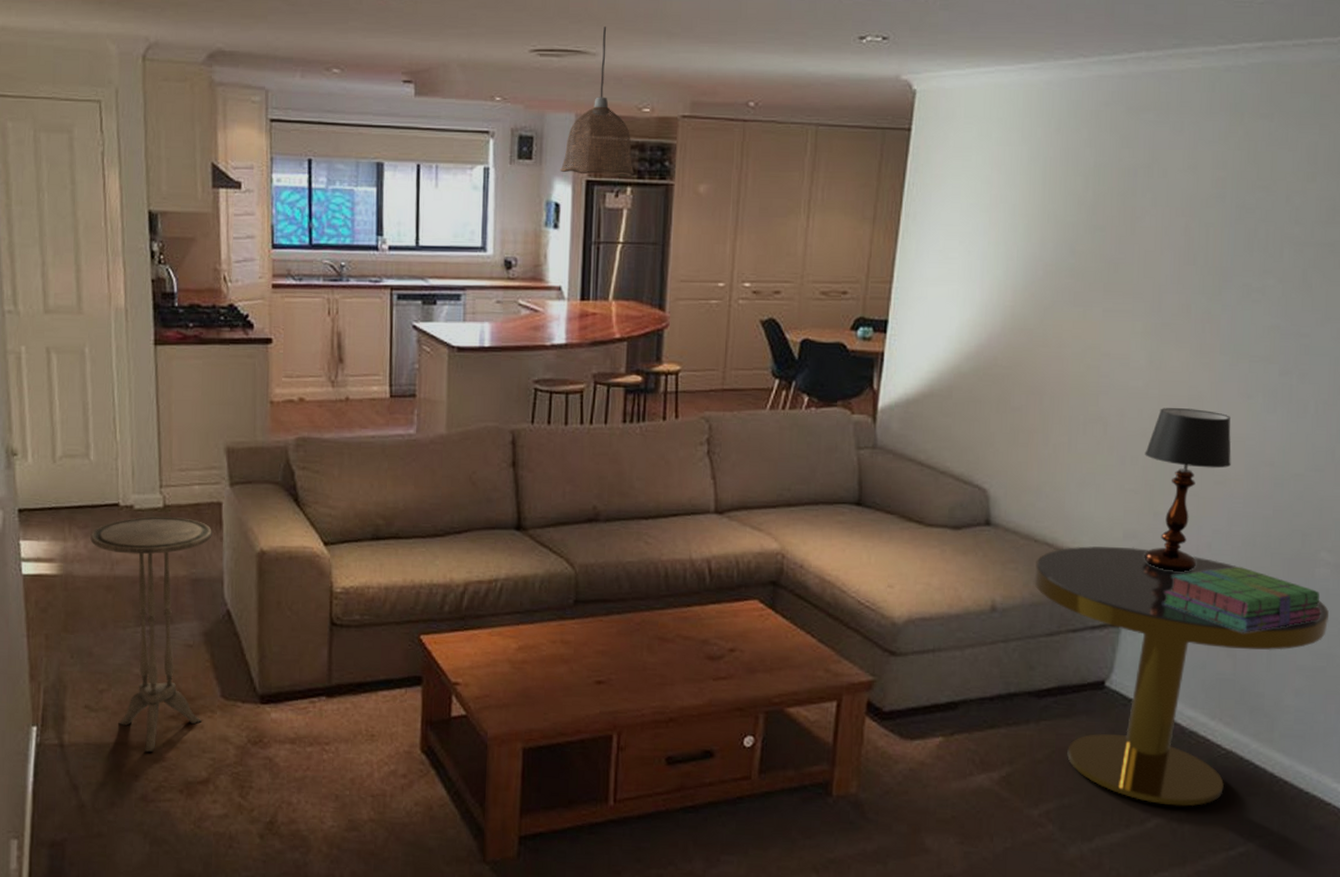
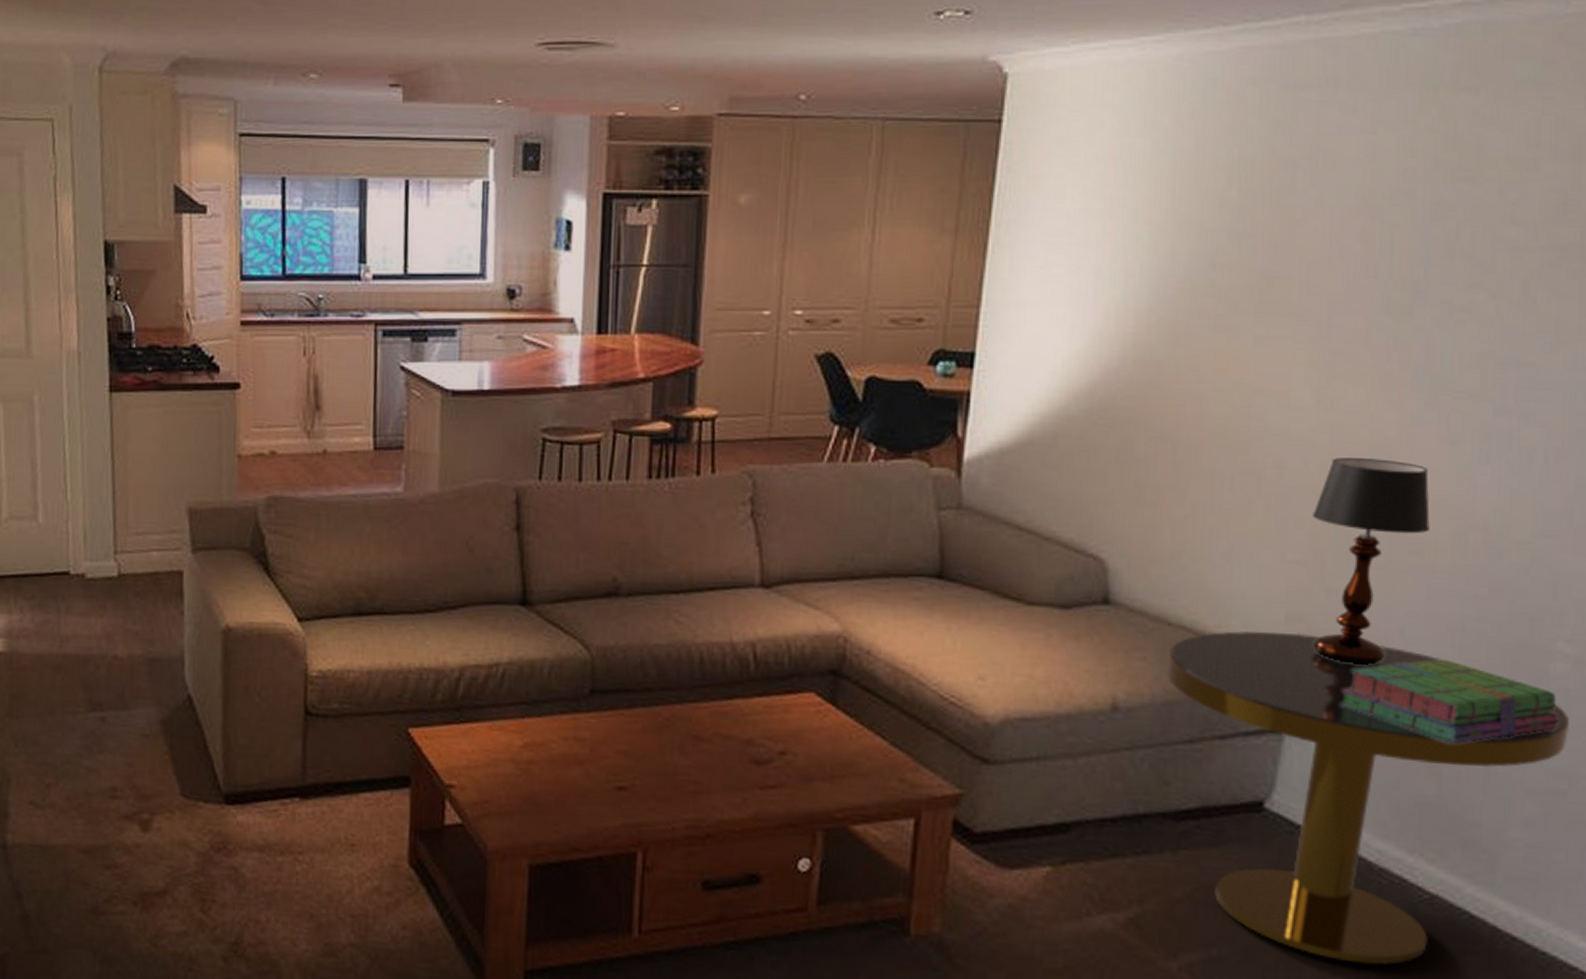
side table: present [90,516,212,753] -> none [38,587,172,857]
pendant lamp: present [560,27,634,176] -> none [572,13,661,186]

